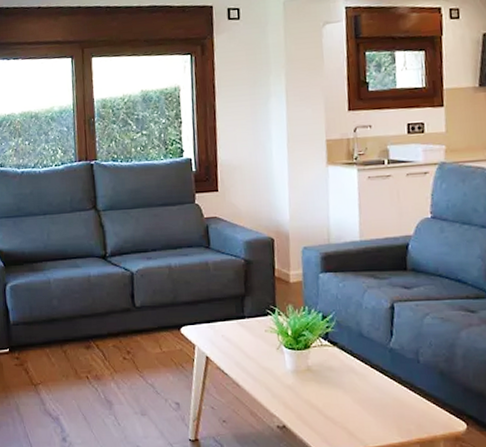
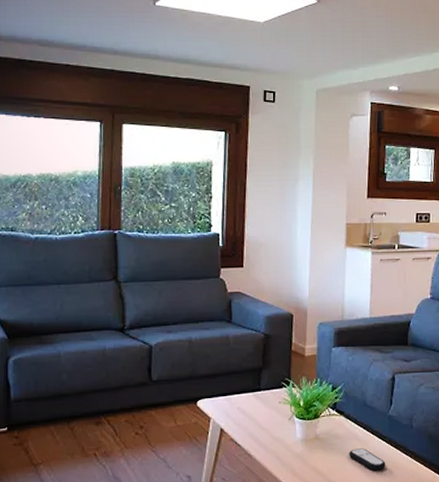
remote control: none [346,383,390,408] -> present [349,448,386,471]

